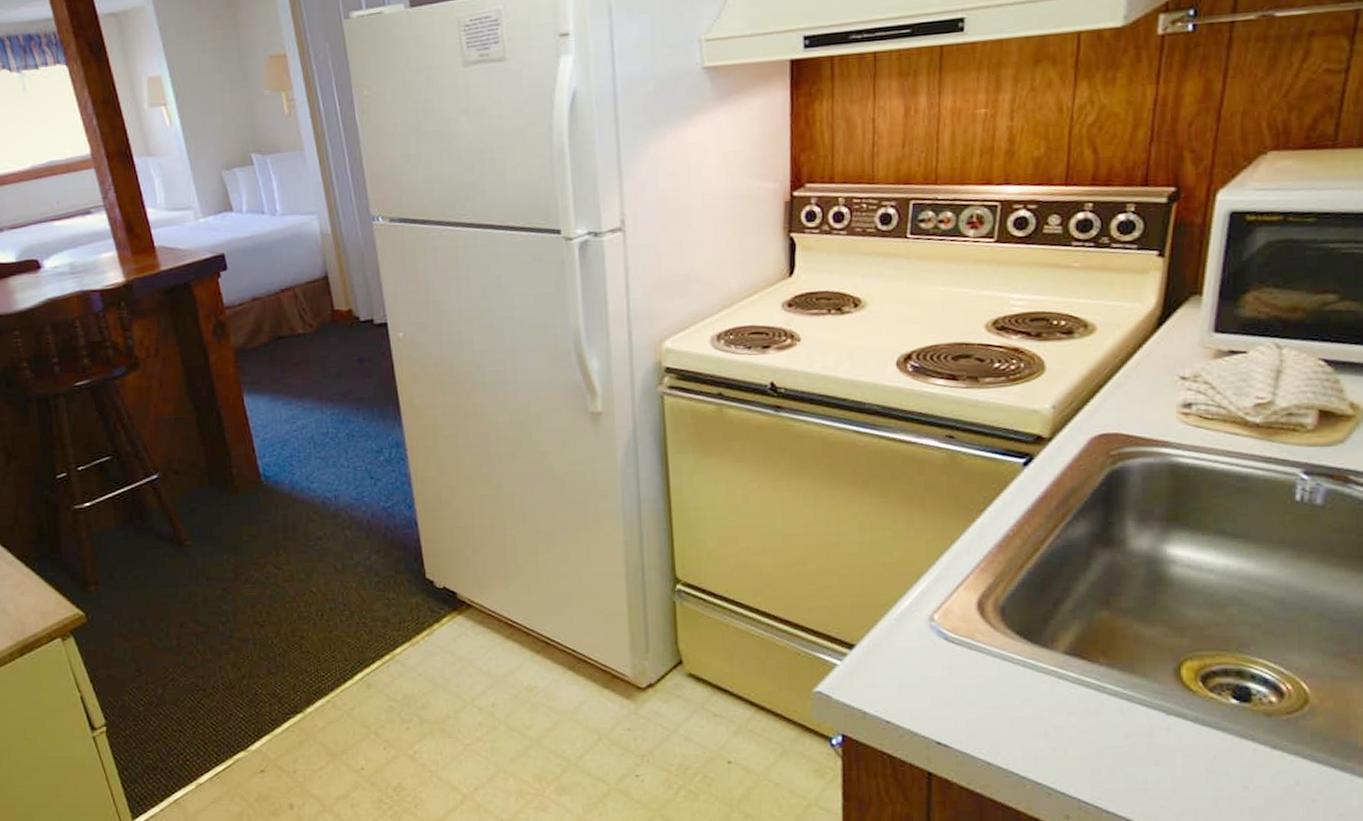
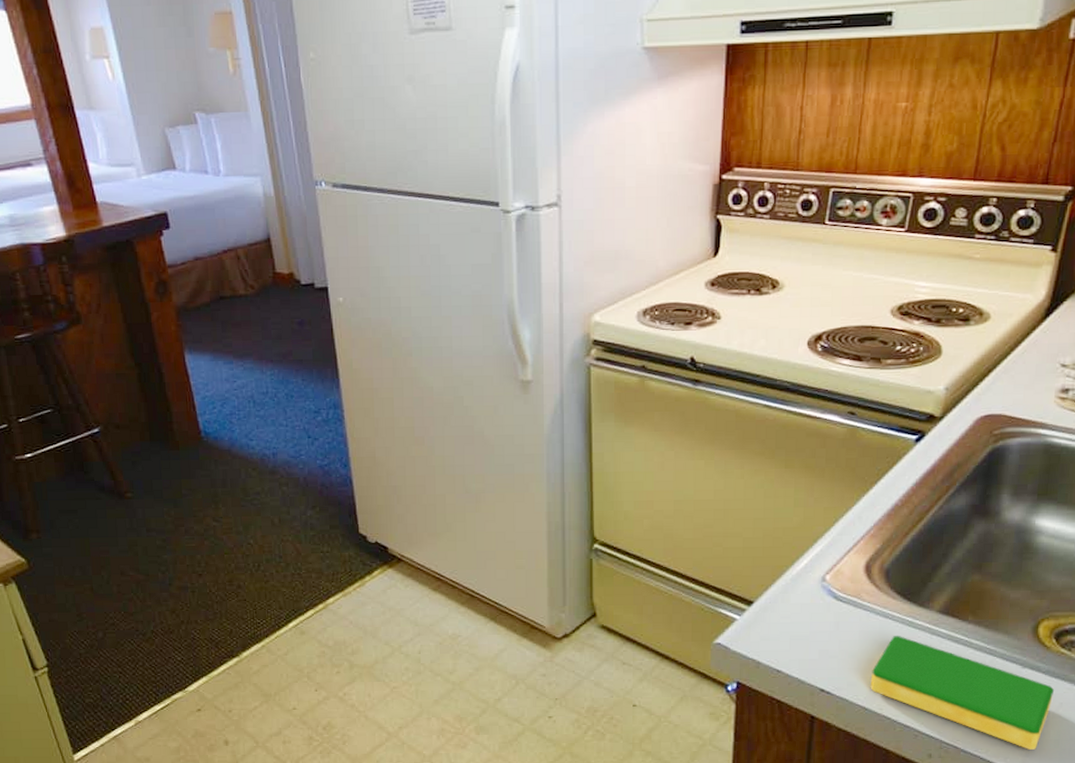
dish sponge: none [992,681,1207,809] -> present [870,636,1055,750]

